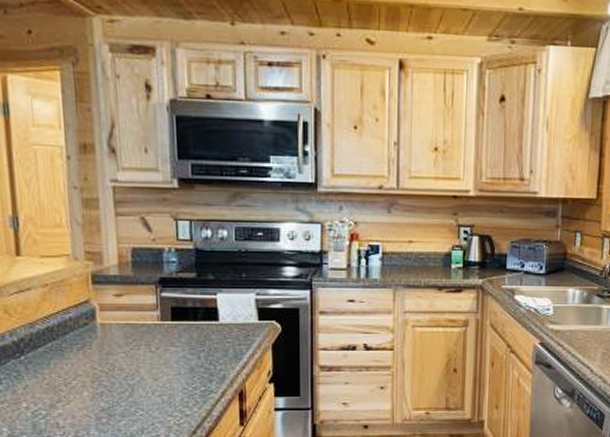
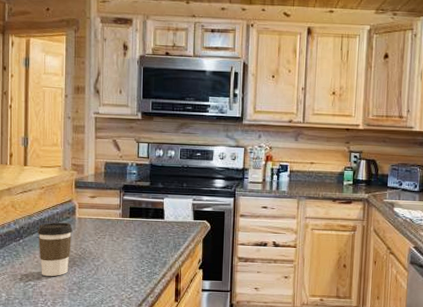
coffee cup: none [44,330,94,403] -> present [38,222,73,277]

